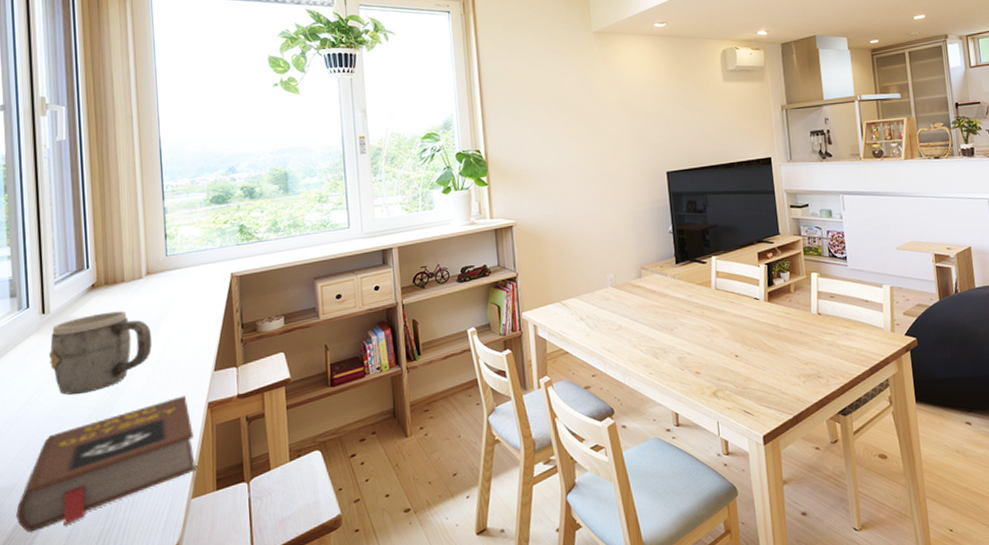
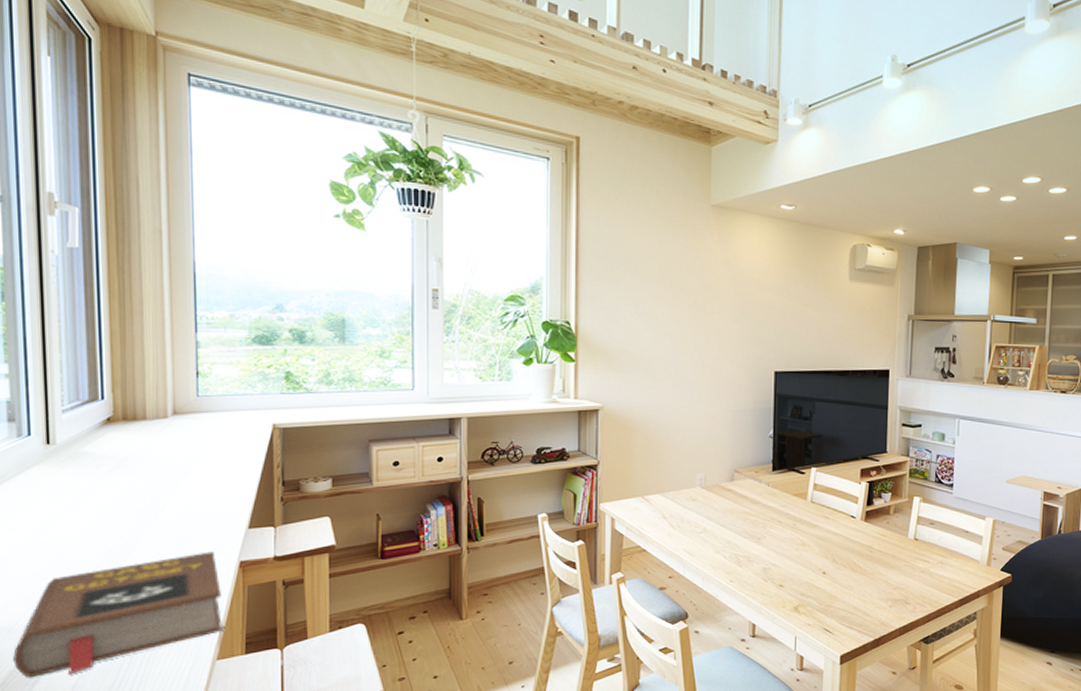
mug: present [49,310,152,395] -> none [54,451,176,536]

